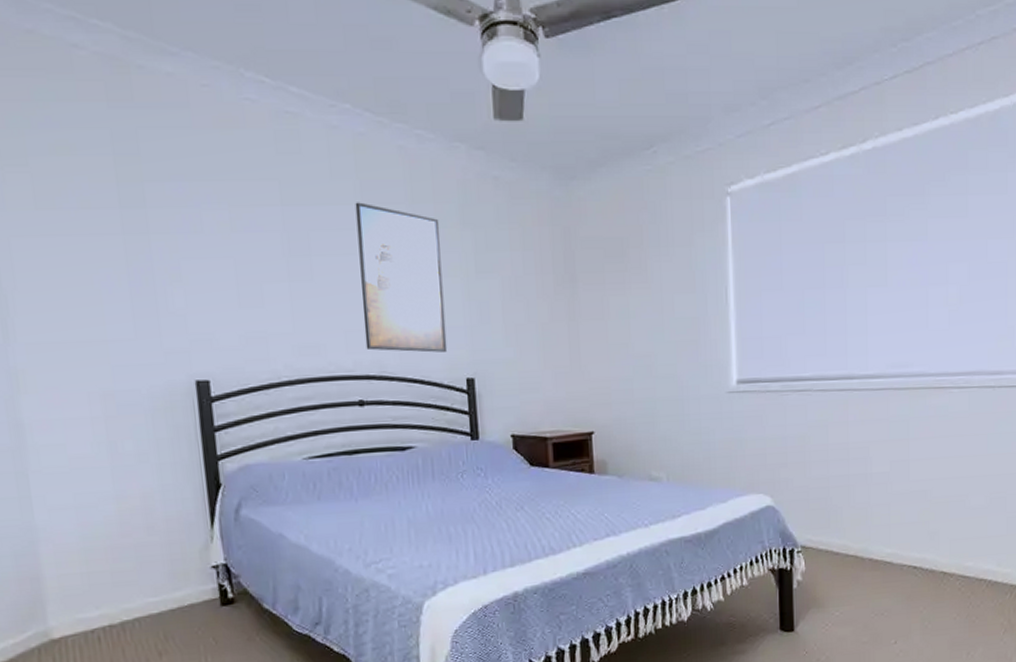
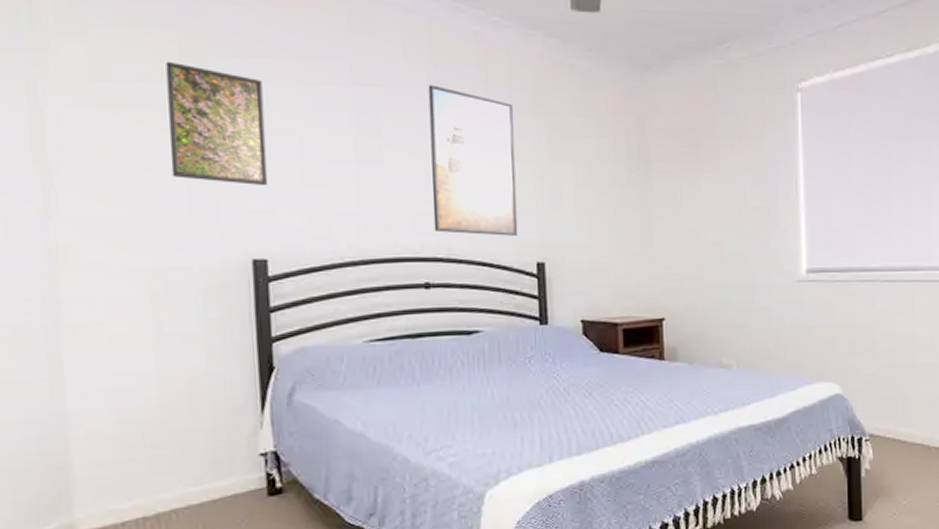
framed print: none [105,188,207,309] -> present [166,61,268,186]

